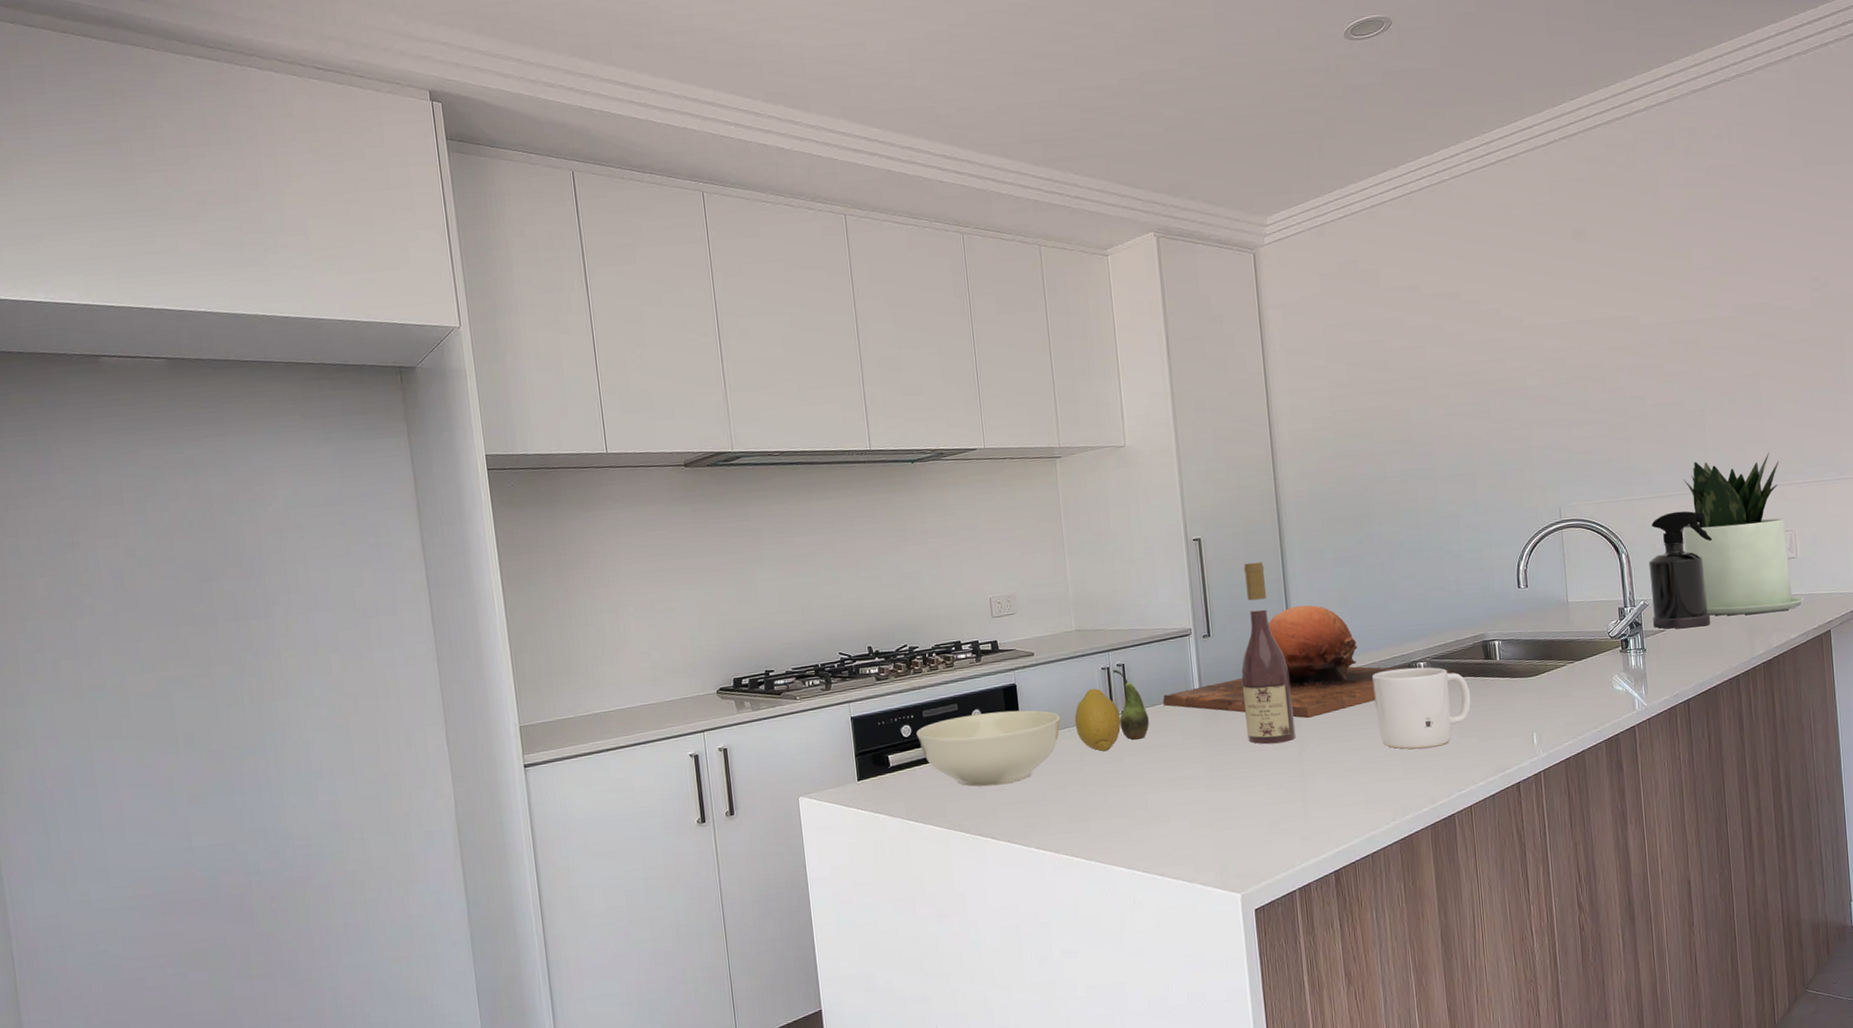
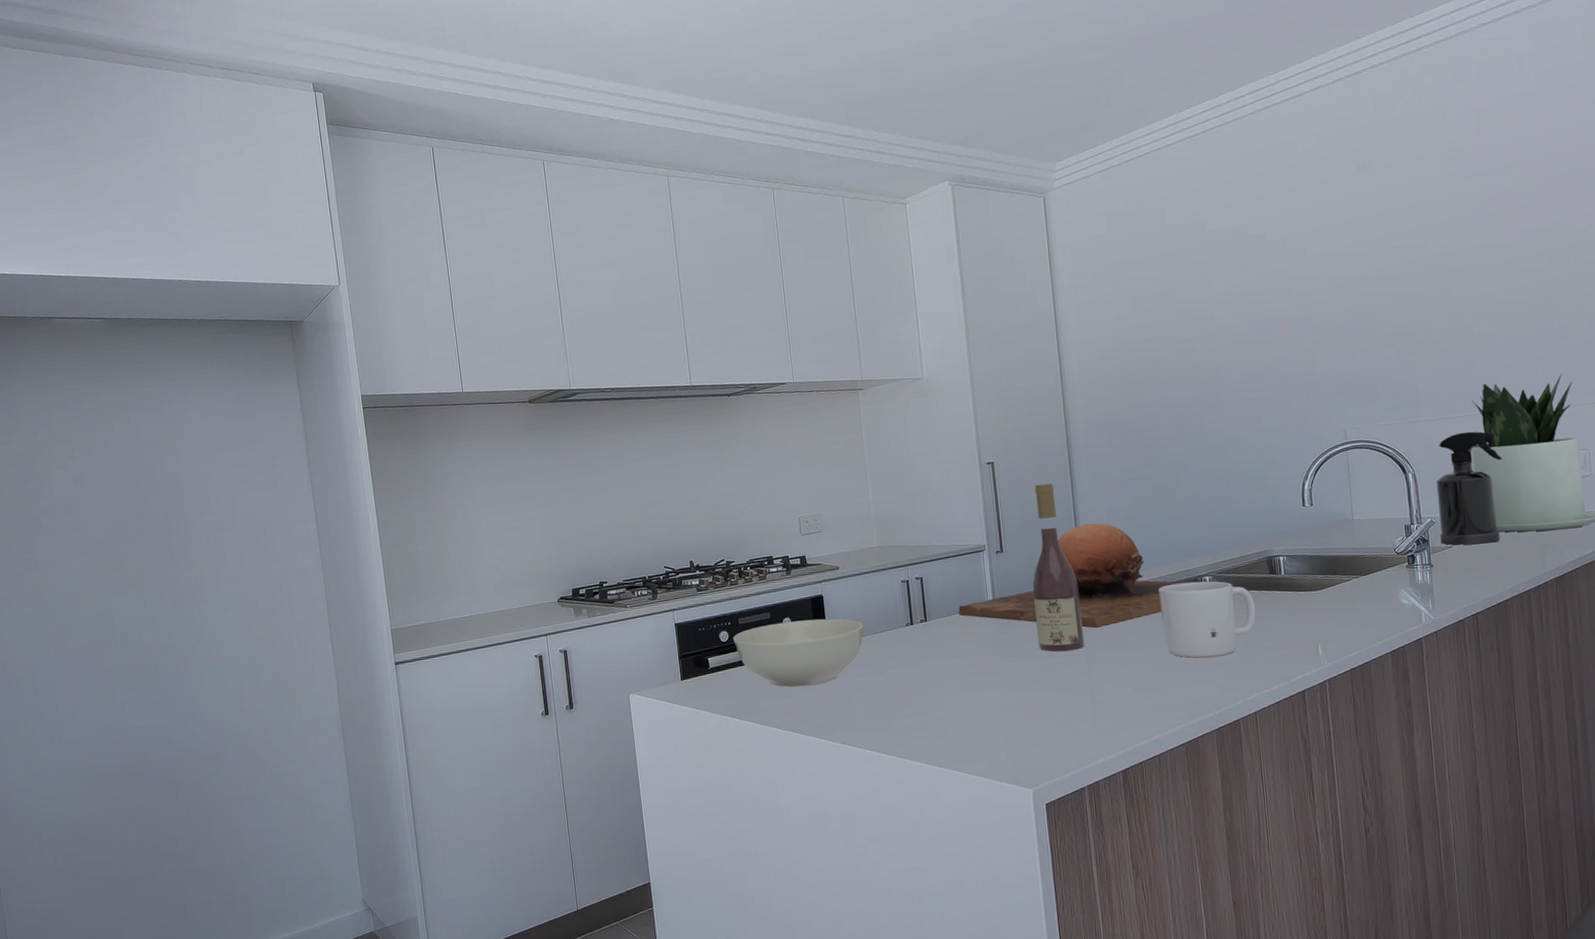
fruit: present [1074,688,1121,752] -> none [876,599,920,657]
fruit: present [1112,669,1149,740] -> none [911,582,946,647]

